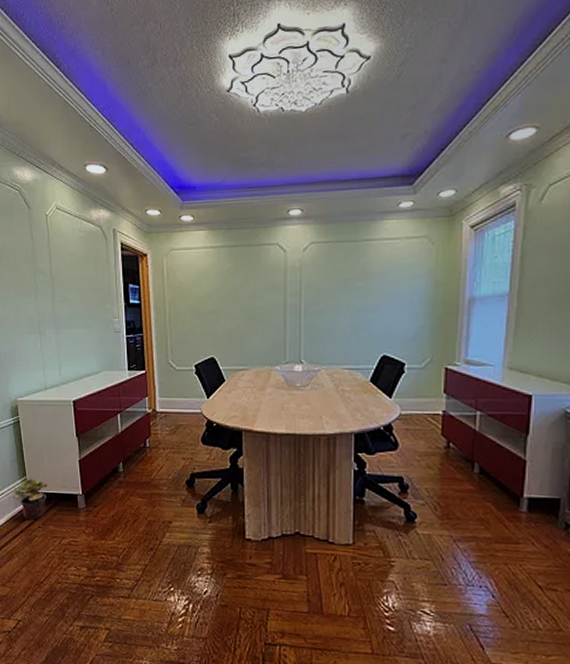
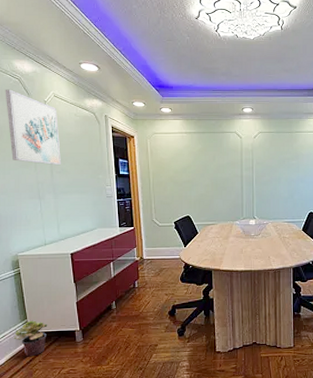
wall art: none [4,203,64,293] -> present [5,89,62,166]

